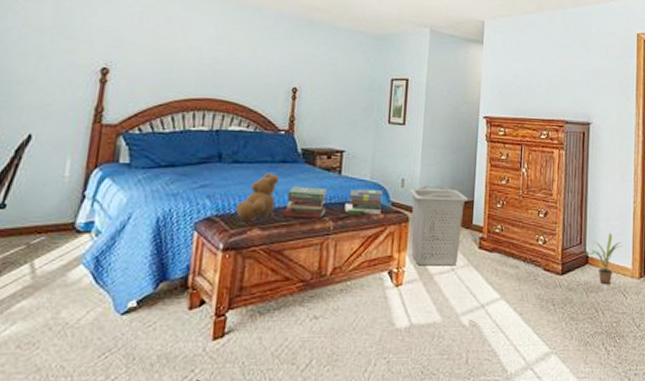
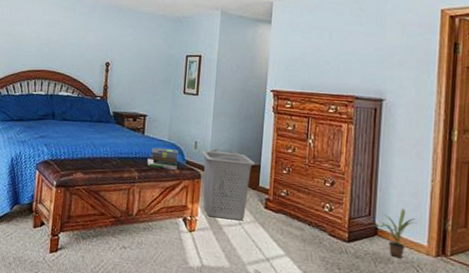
teddy bear: present [235,173,279,222] -> none [64,130,96,167]
books: present [283,186,327,220] -> none [99,141,133,170]

